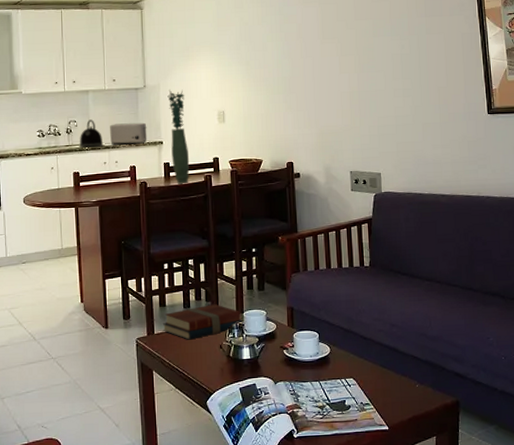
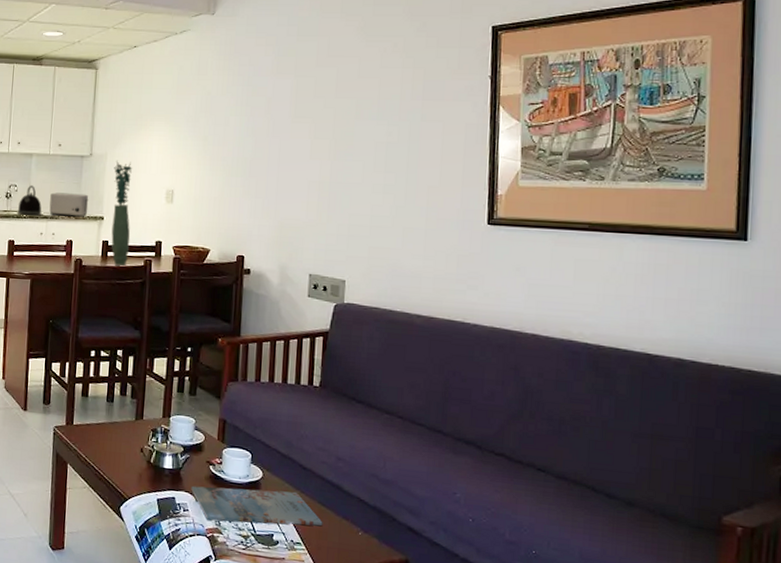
books: present [162,304,243,340] -> none [82,402,169,437]
magazine: none [269,360,386,399] -> present [191,486,323,527]

